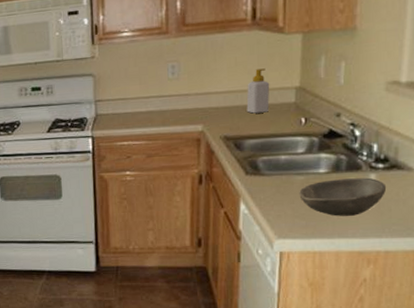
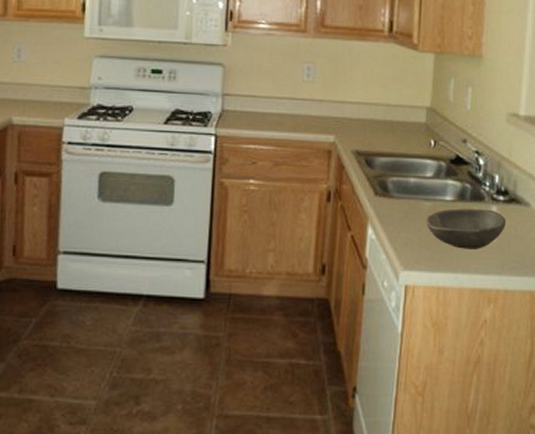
soap bottle: present [246,68,270,114] -> none [379,83,403,130]

